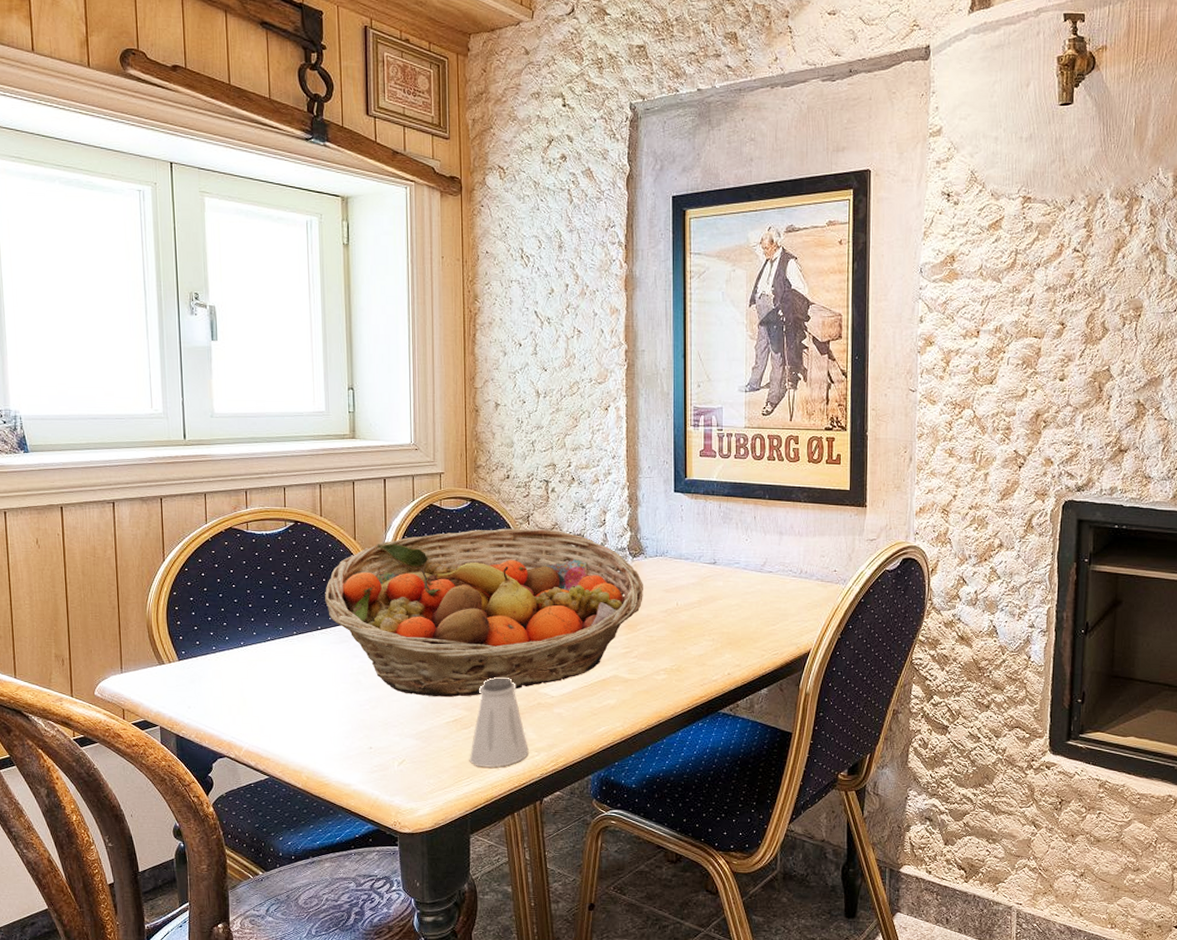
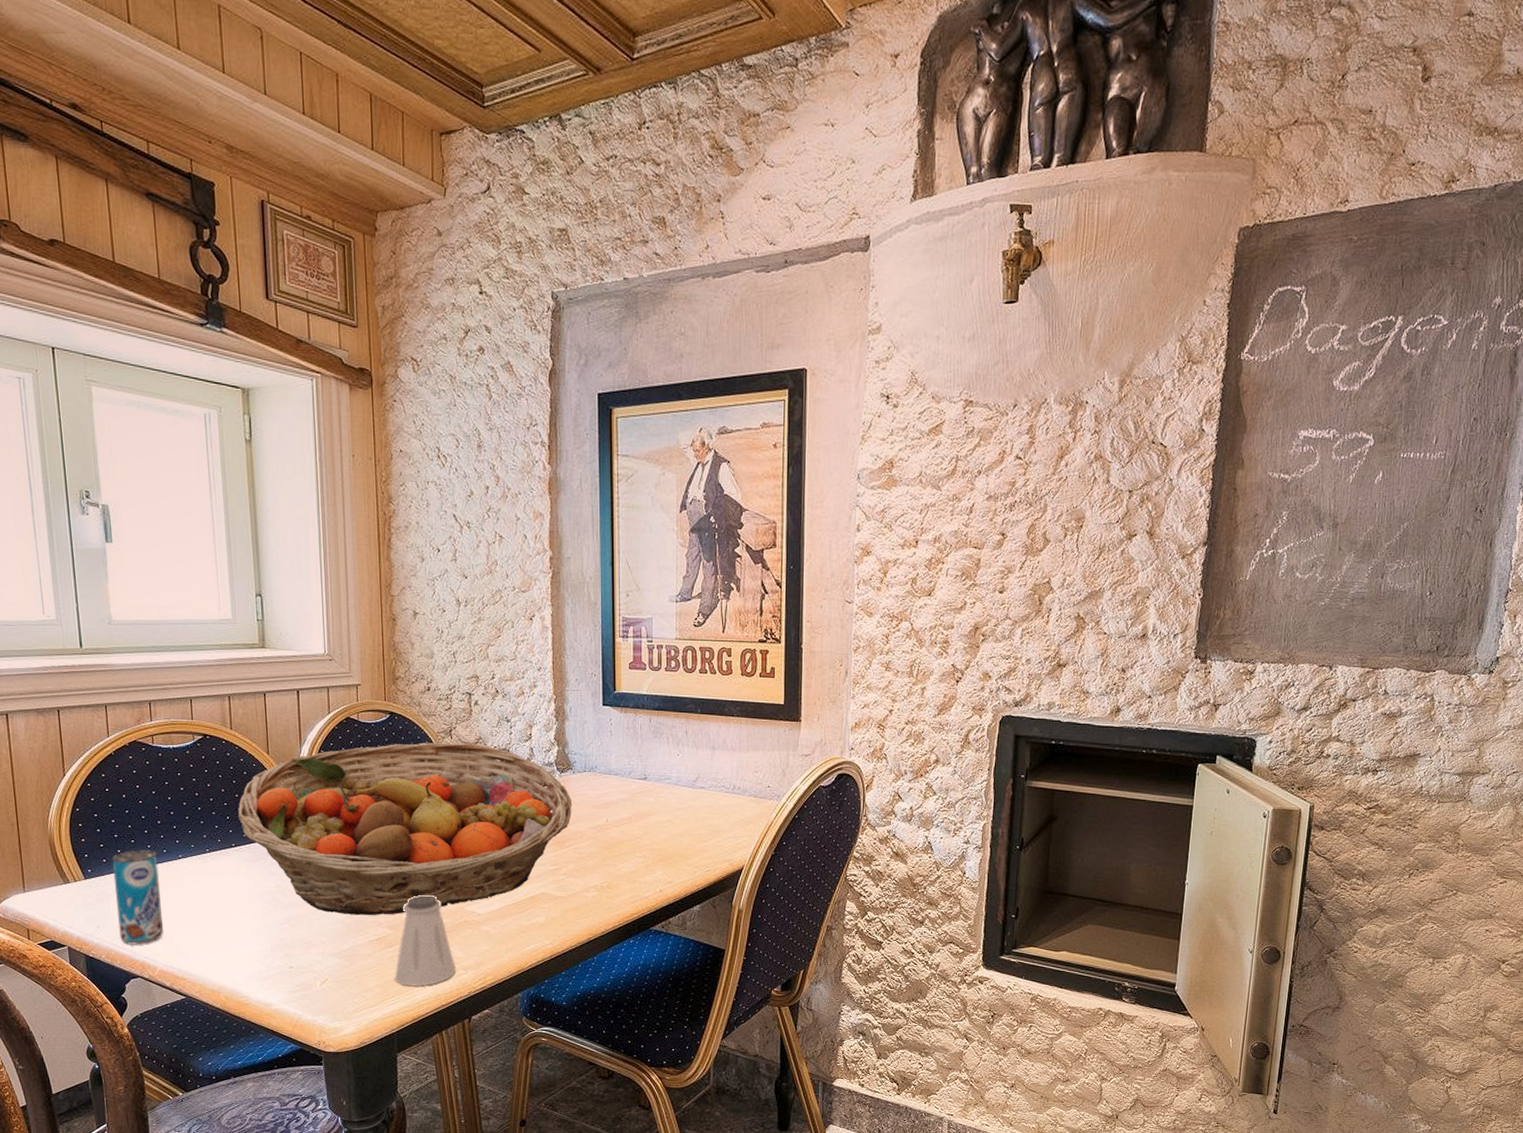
beverage can: none [205,632,250,725] -> present [112,850,163,945]

